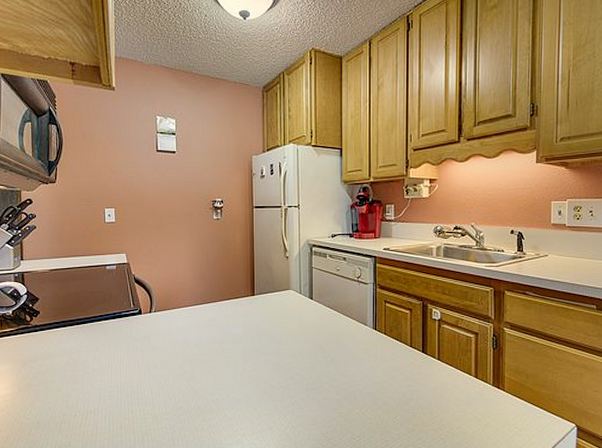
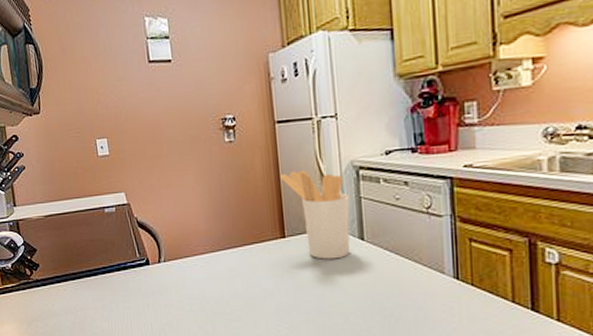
utensil holder: none [254,245,305,313] -> present [280,170,351,260]

